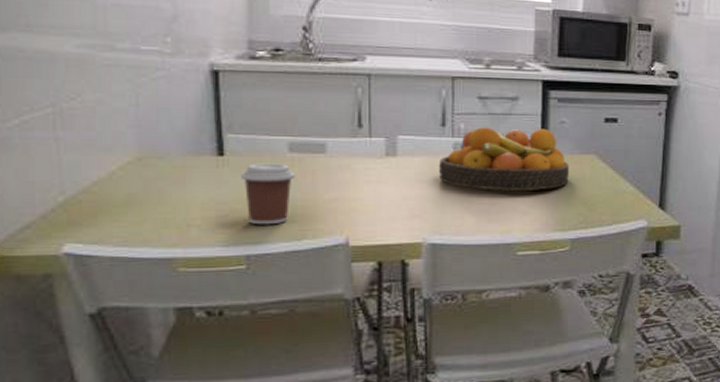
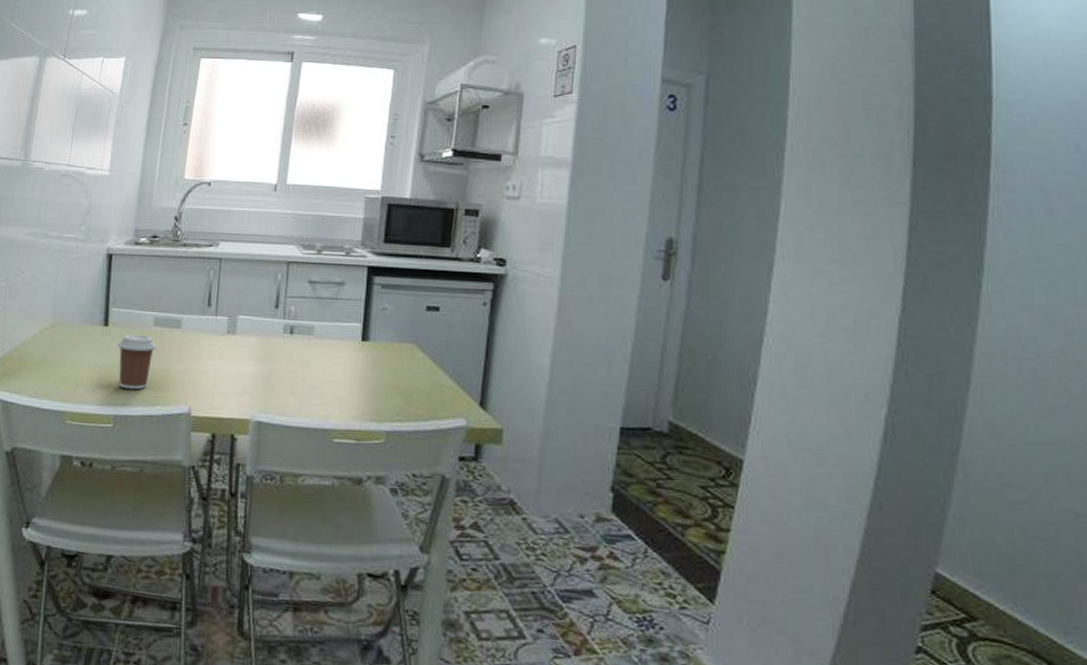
fruit bowl: present [439,127,569,191] -> none [269,310,388,377]

